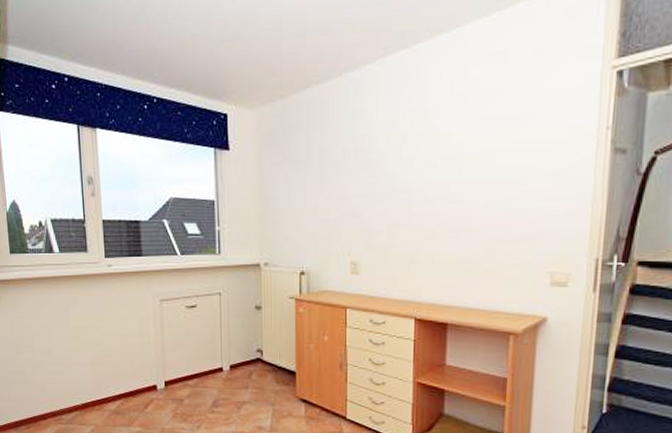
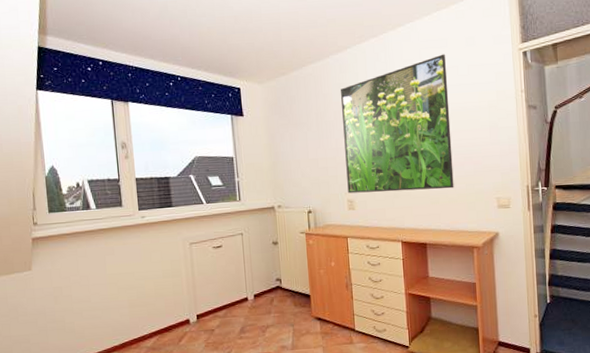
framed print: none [352,72,502,256] -> present [341,54,454,194]

